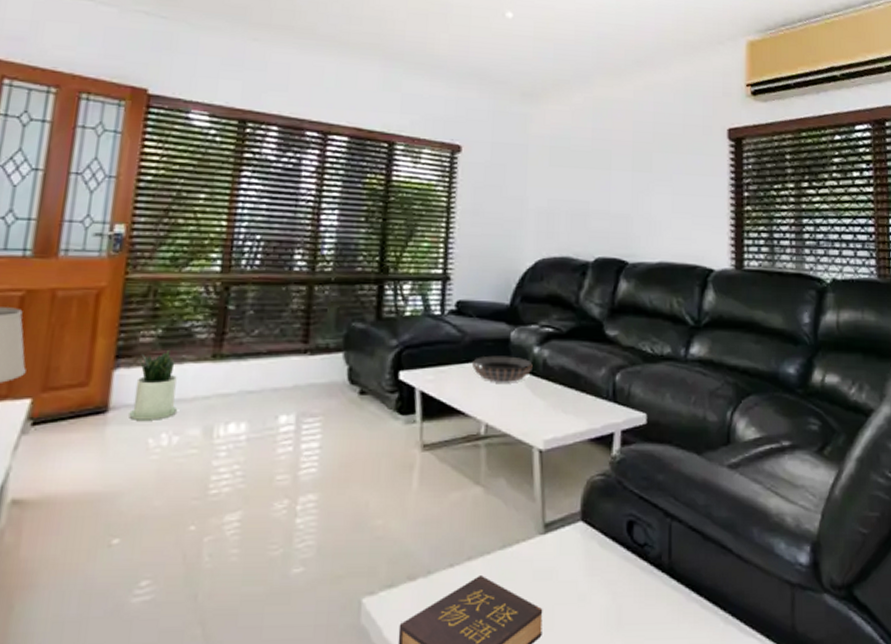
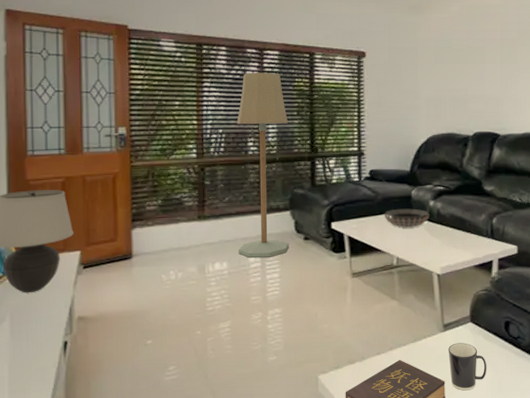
planter: present [127,350,178,420] -> none [145,215,179,263]
floor lamp: none [264,161,352,418] -> present [236,72,289,258]
mug: none [549,551,602,624] -> present [448,343,487,391]

